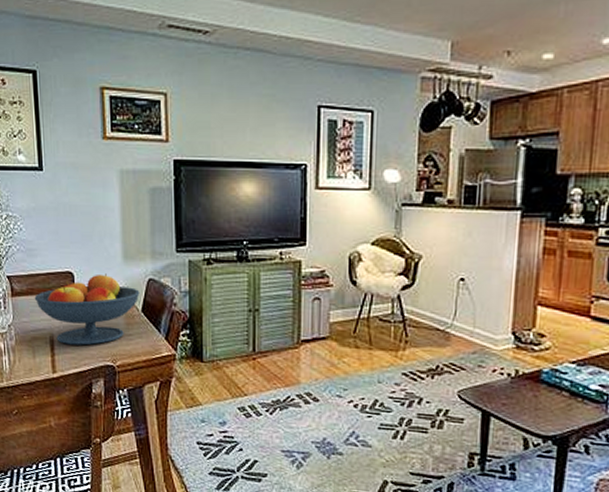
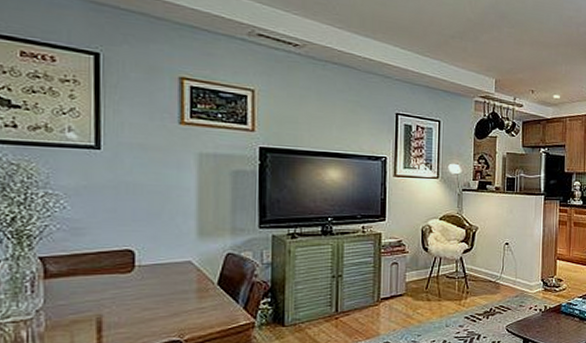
fruit bowl: present [34,274,140,346] -> none [77,250,217,325]

